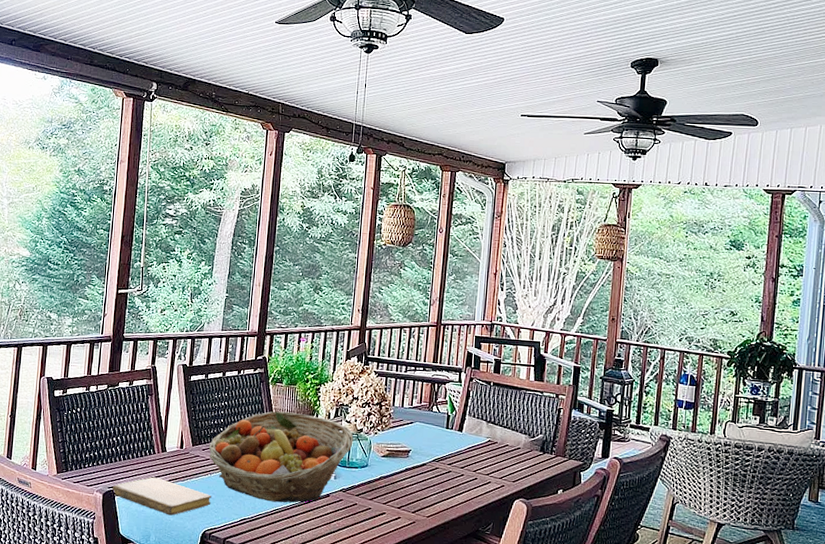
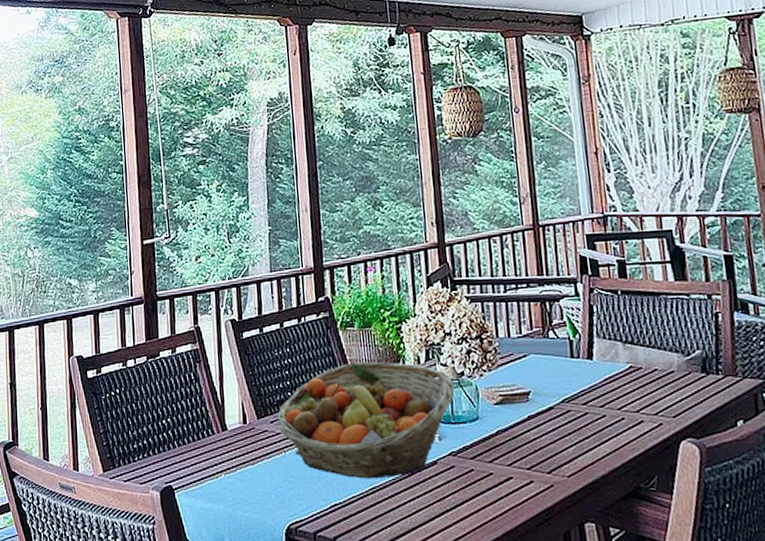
notebook: present [111,477,212,516] -> none [169,463,291,510]

